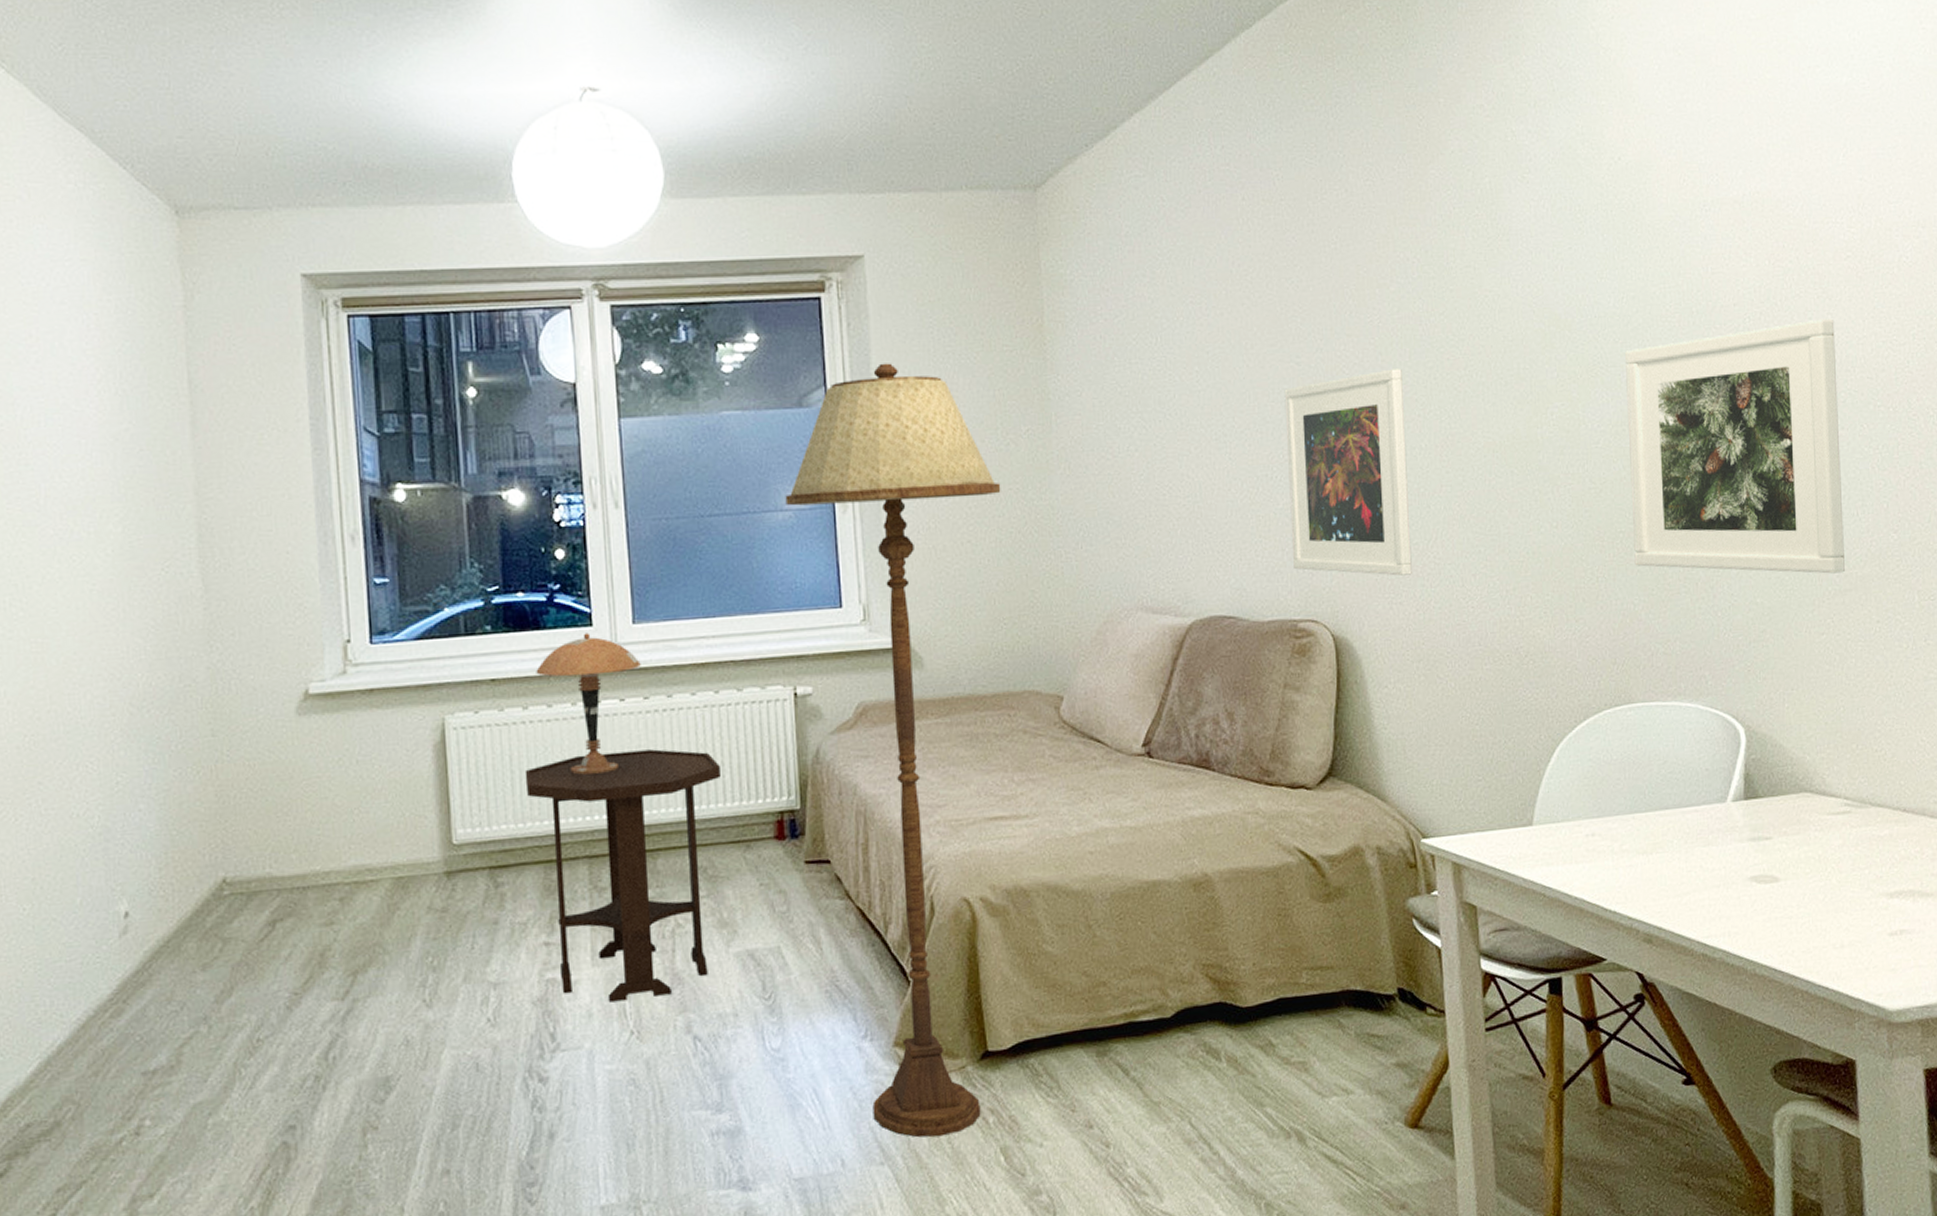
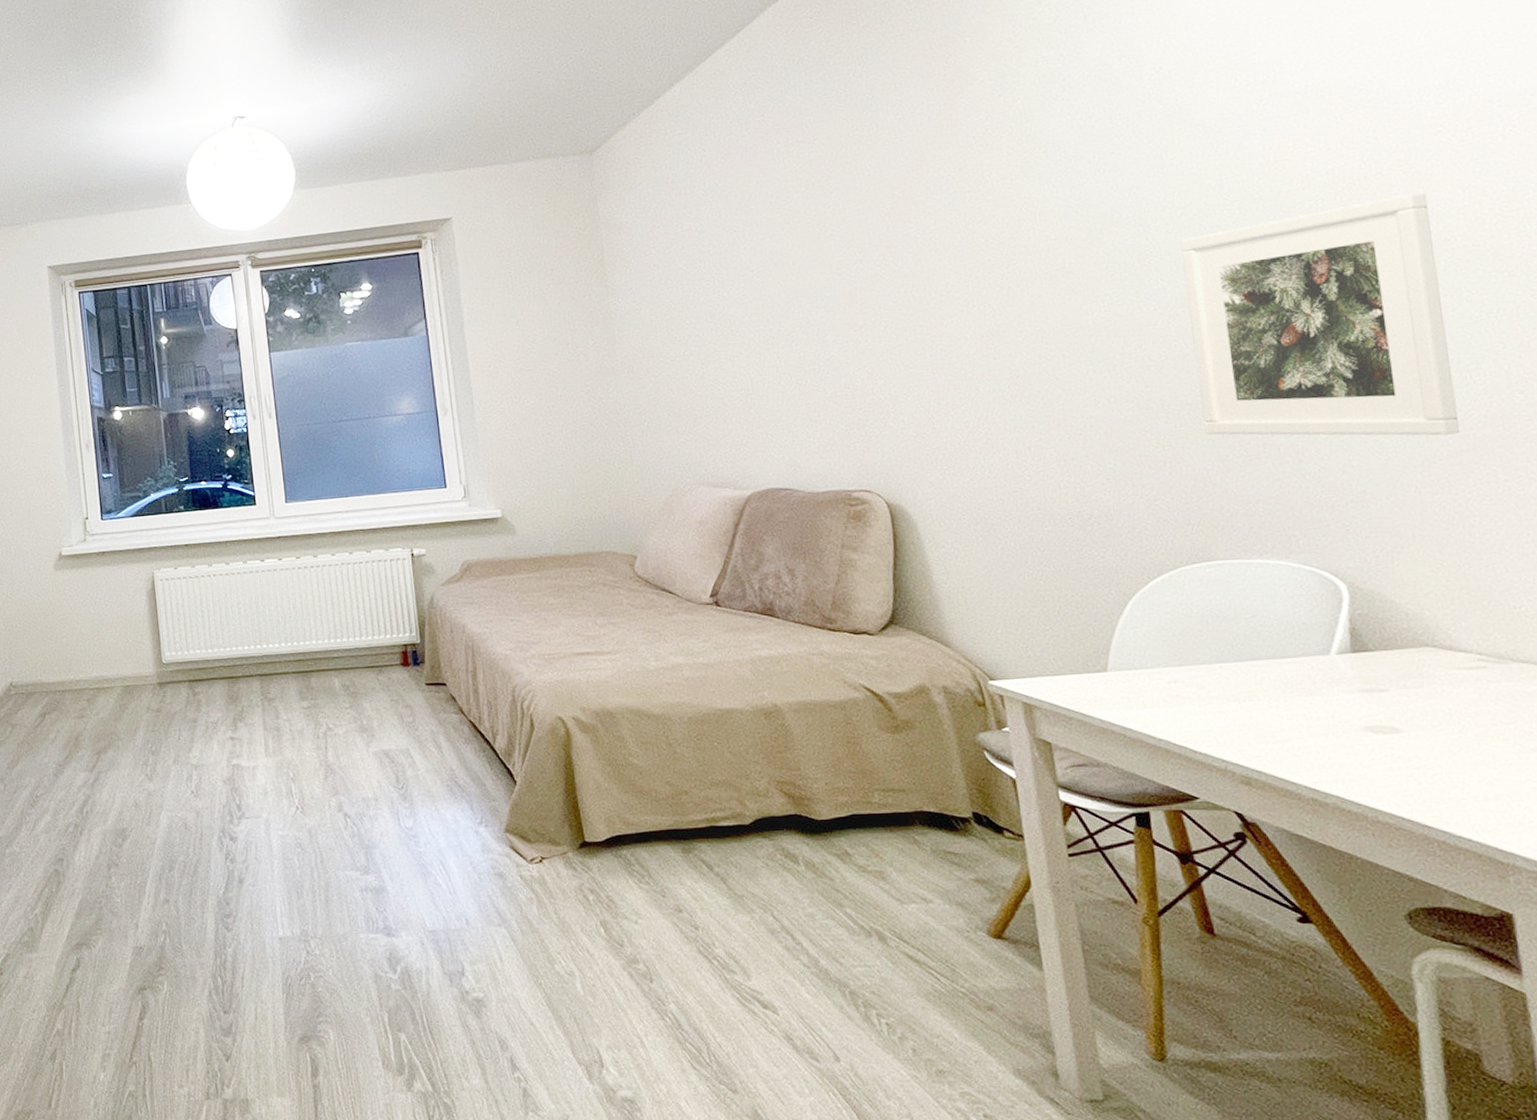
side table: present [524,749,721,1003] -> none [211,596,357,784]
table lamp: present [536,632,641,775] -> none [216,510,293,614]
floor lamp: present [785,363,1001,1138] -> none [397,298,582,908]
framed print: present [1284,368,1412,576] -> none [827,272,964,450]

